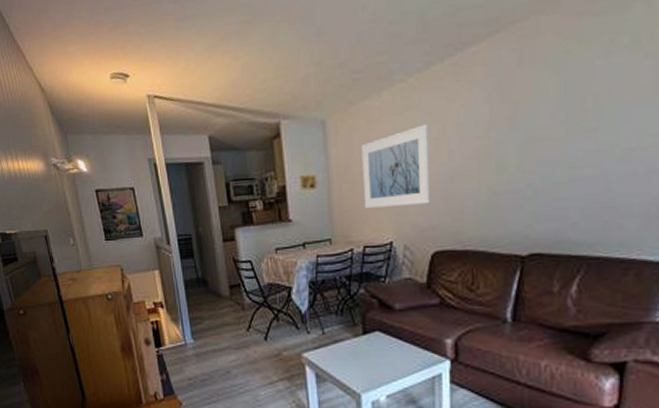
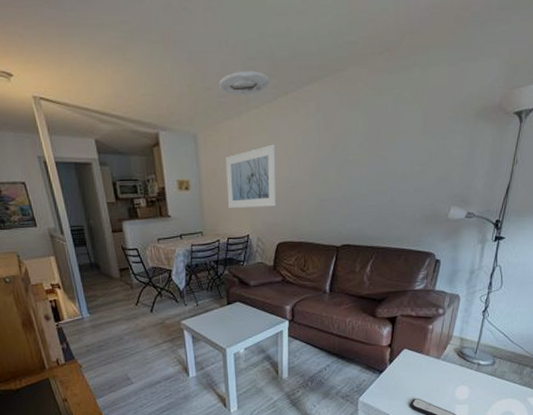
ceiling light: none [354,37,420,70] -> present [219,70,270,95]

